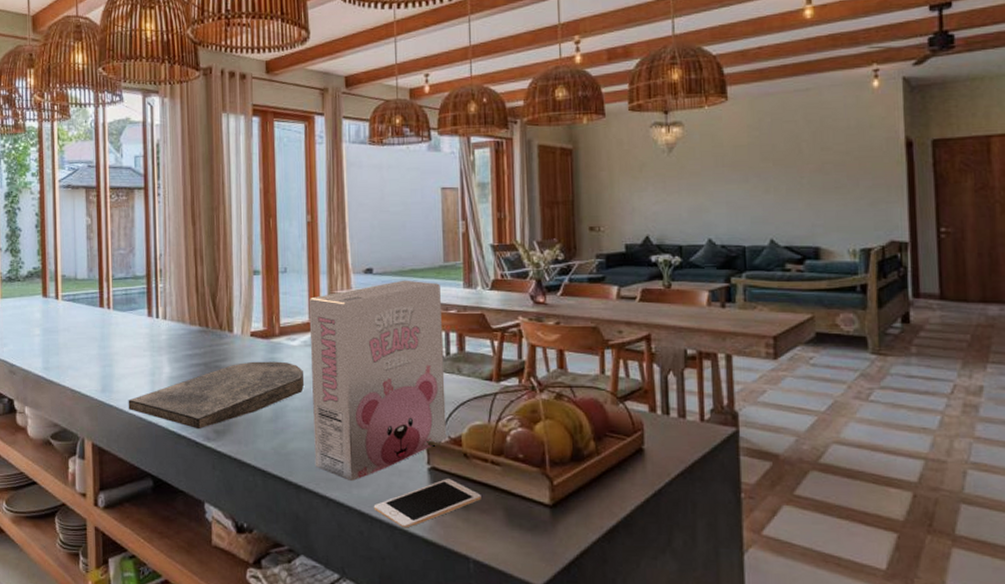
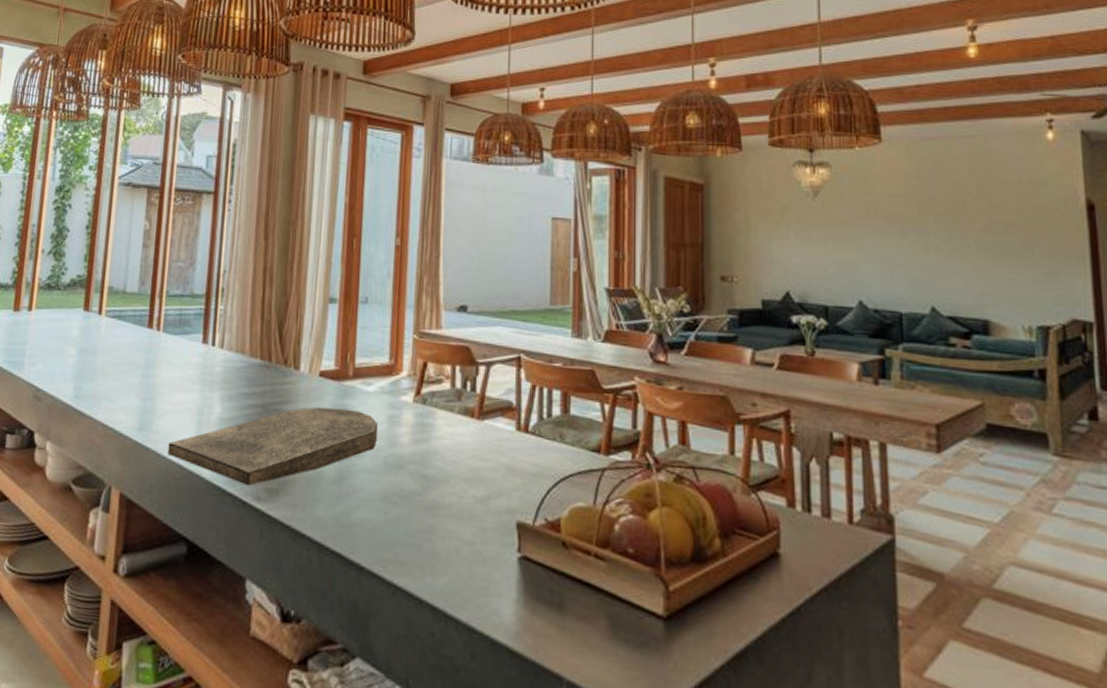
cereal box: present [308,280,447,481] -> none [382,322,545,566]
cell phone: present [373,479,481,528] -> none [449,572,581,633]

